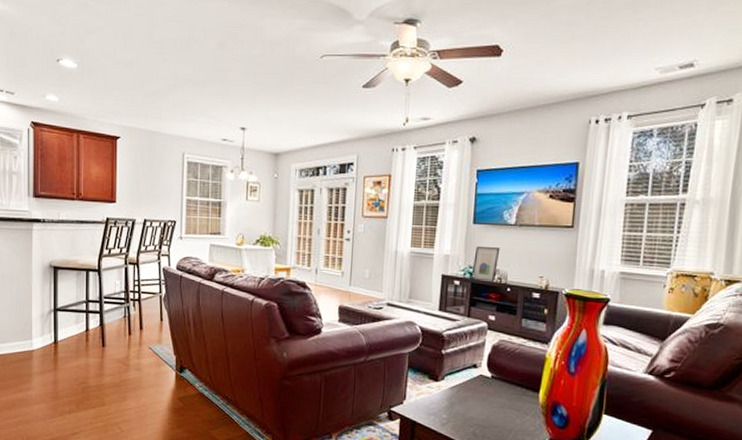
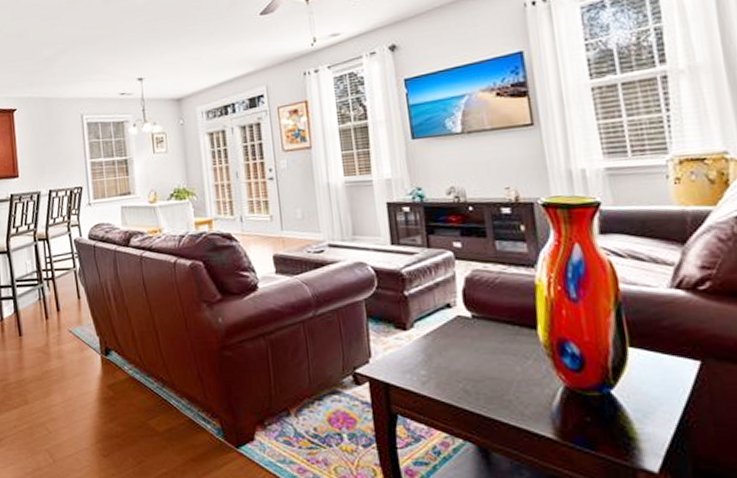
picture frame: present [471,247,501,282] -> none [420,162,452,204]

